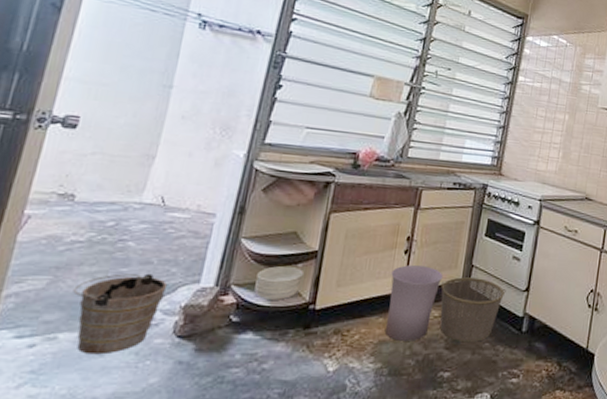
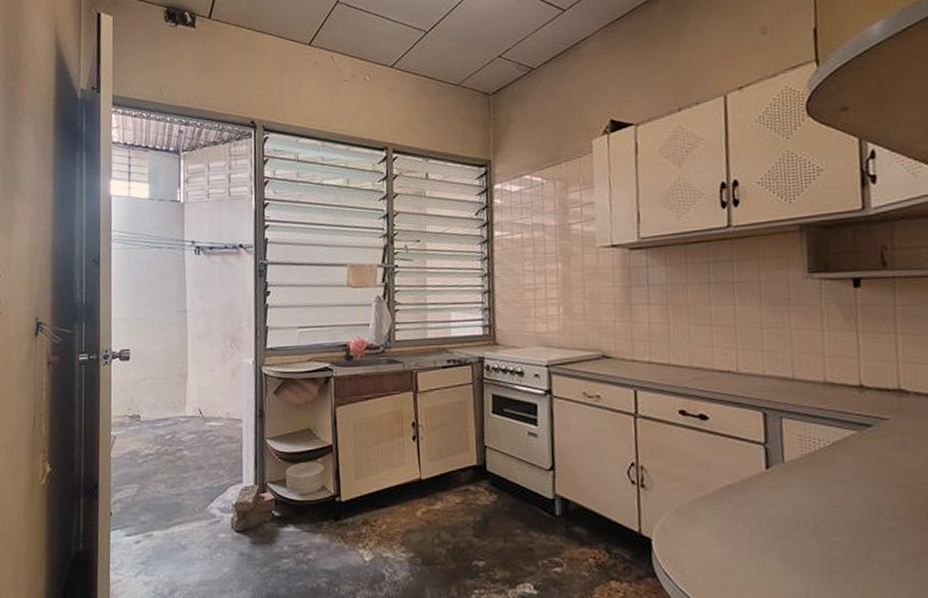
bucket: present [73,273,168,355] -> none [155,477,219,548]
waste bin: present [384,265,444,341] -> none [404,451,457,529]
basket: present [440,277,506,343] -> none [456,459,528,530]

